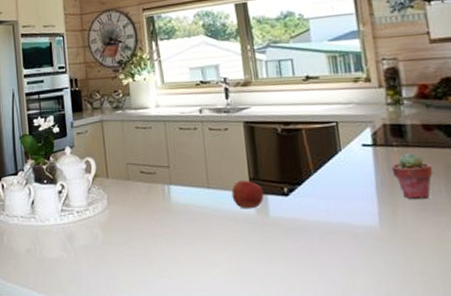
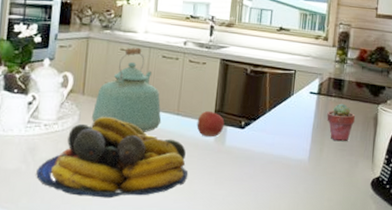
fruit bowl: none [78,197,234,283] -> present [36,116,189,199]
kettle: none [119,122,192,210] -> present [91,47,162,132]

